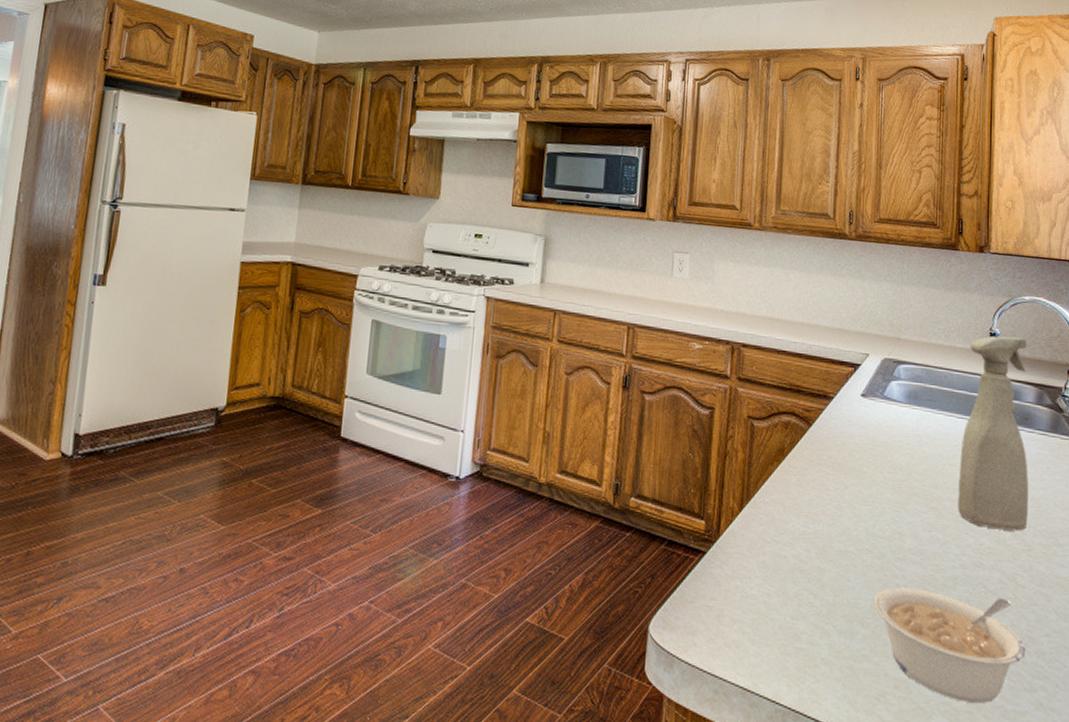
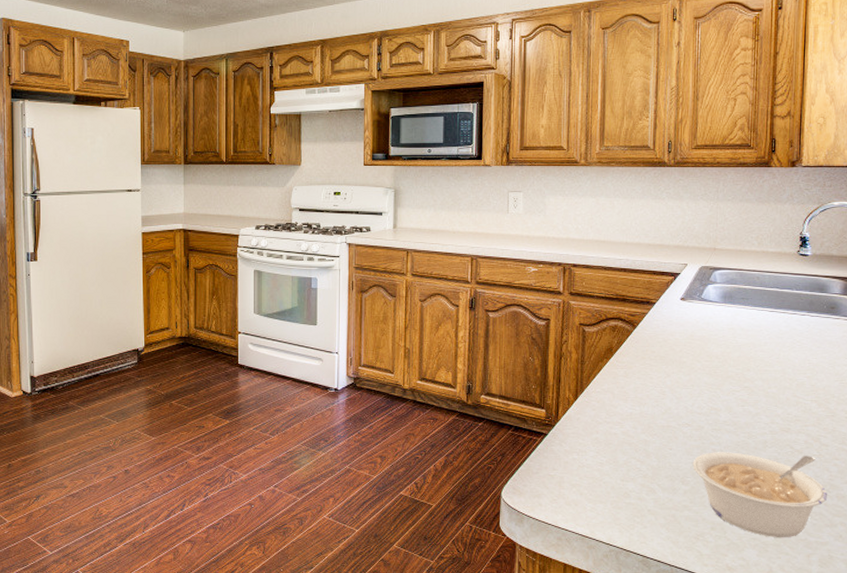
spray bottle: present [958,335,1028,531] -> none [768,239,835,401]

